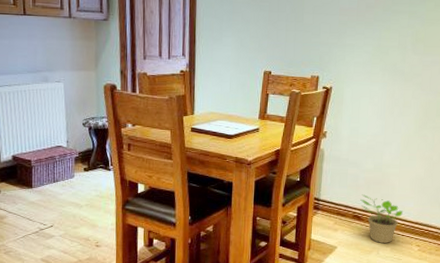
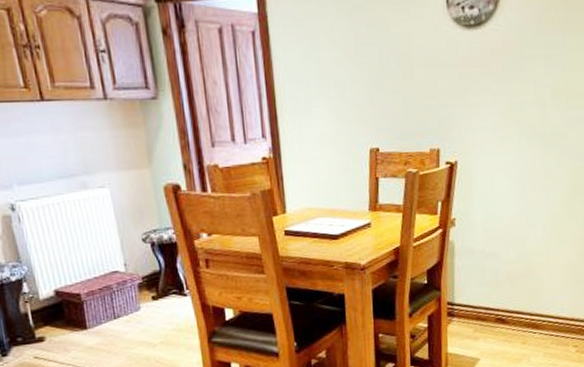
potted plant: present [360,194,403,243] -> none [503,292,555,348]

